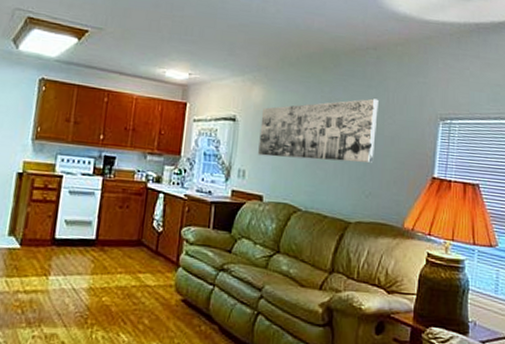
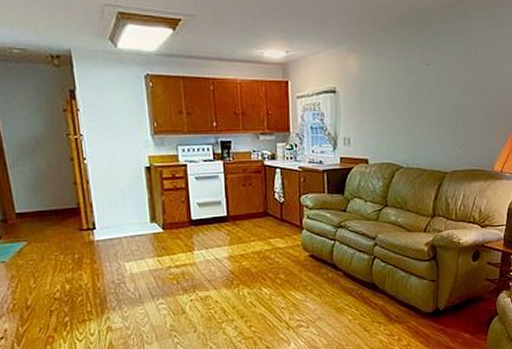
wall art: present [258,98,379,163] -> none [359,54,467,122]

